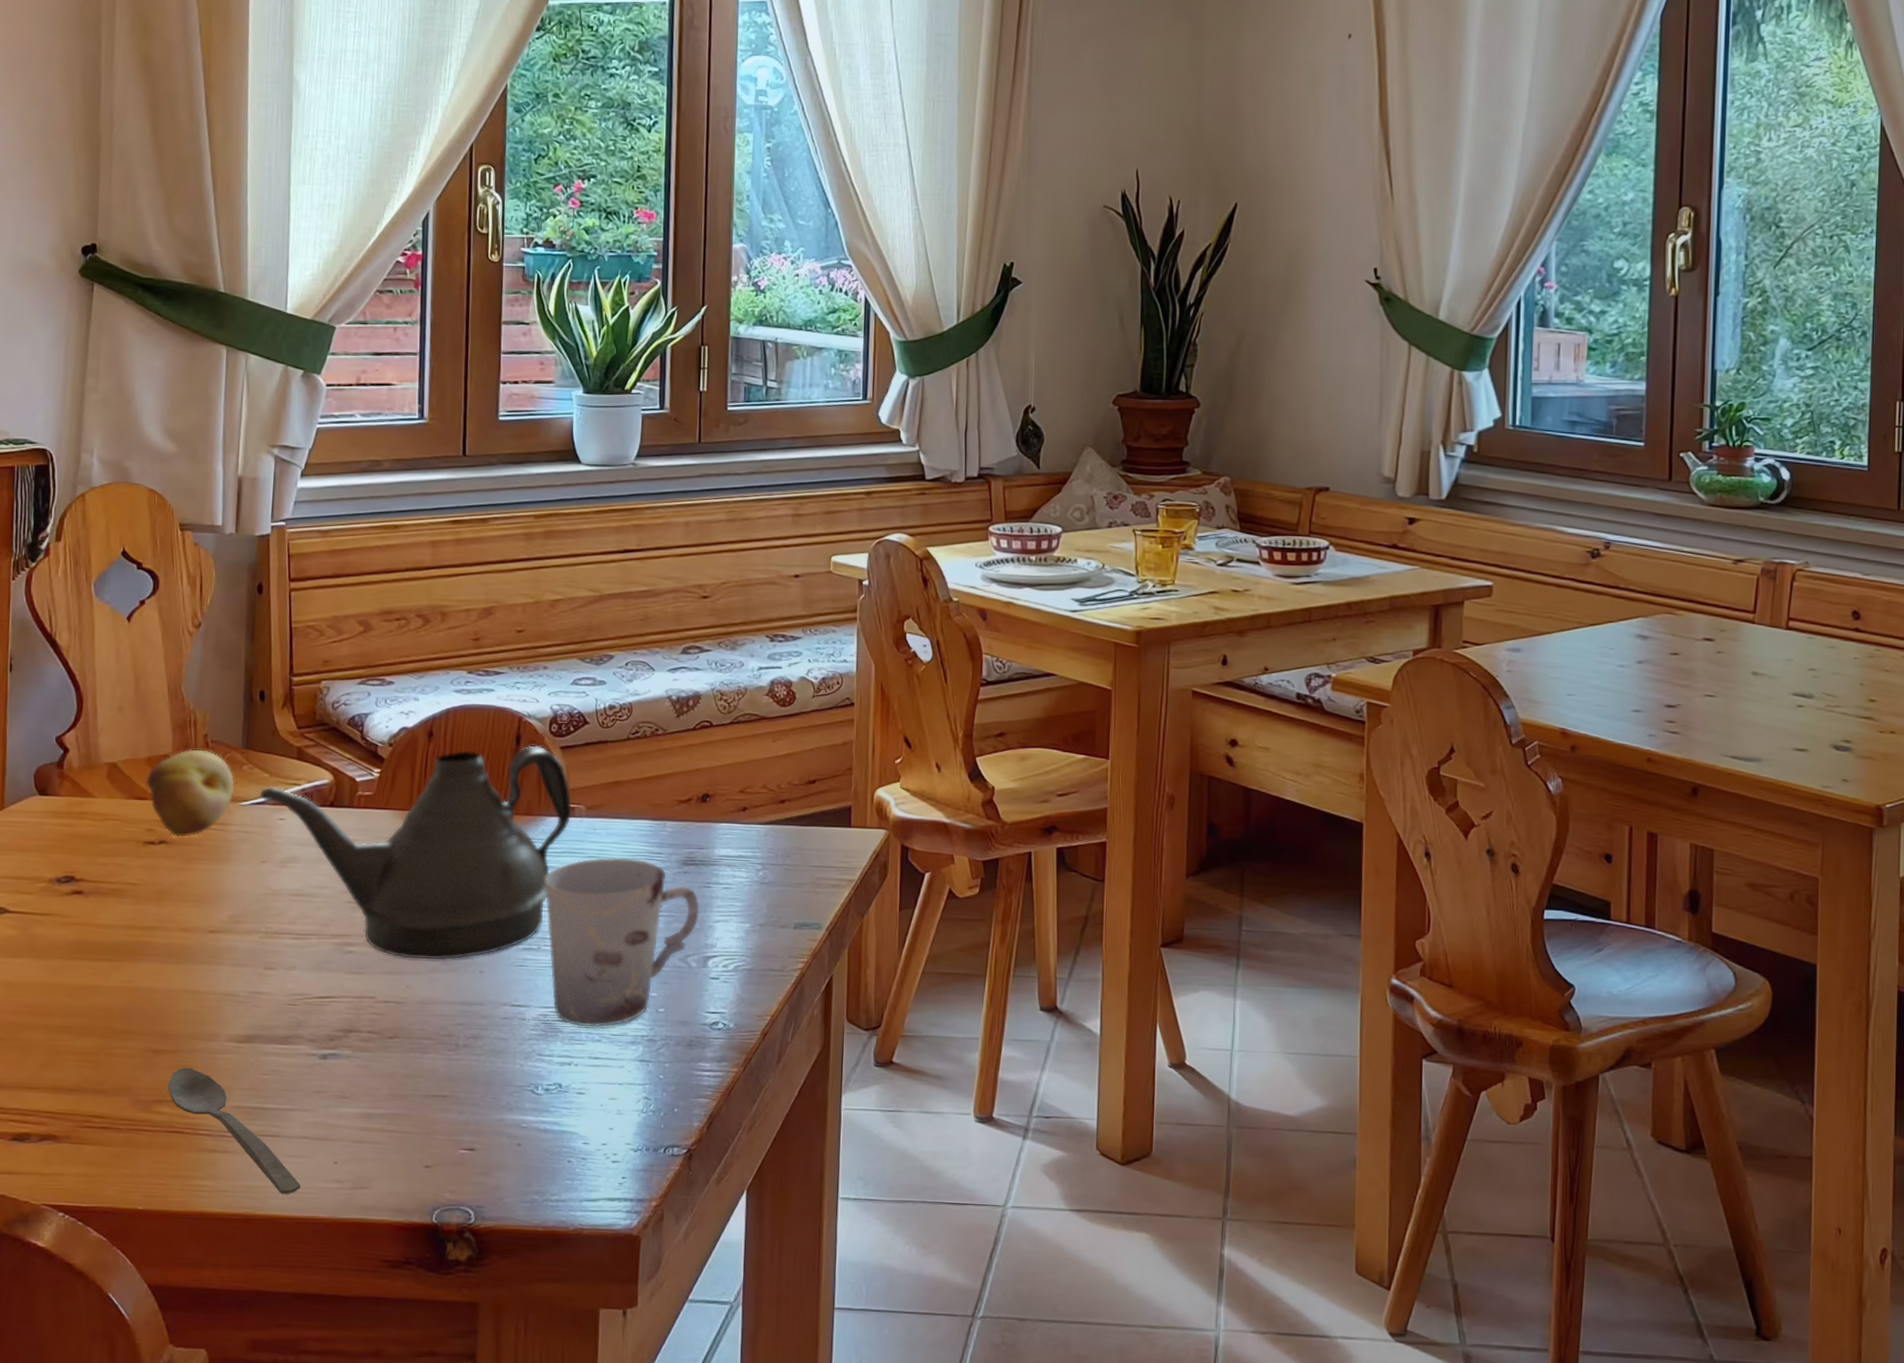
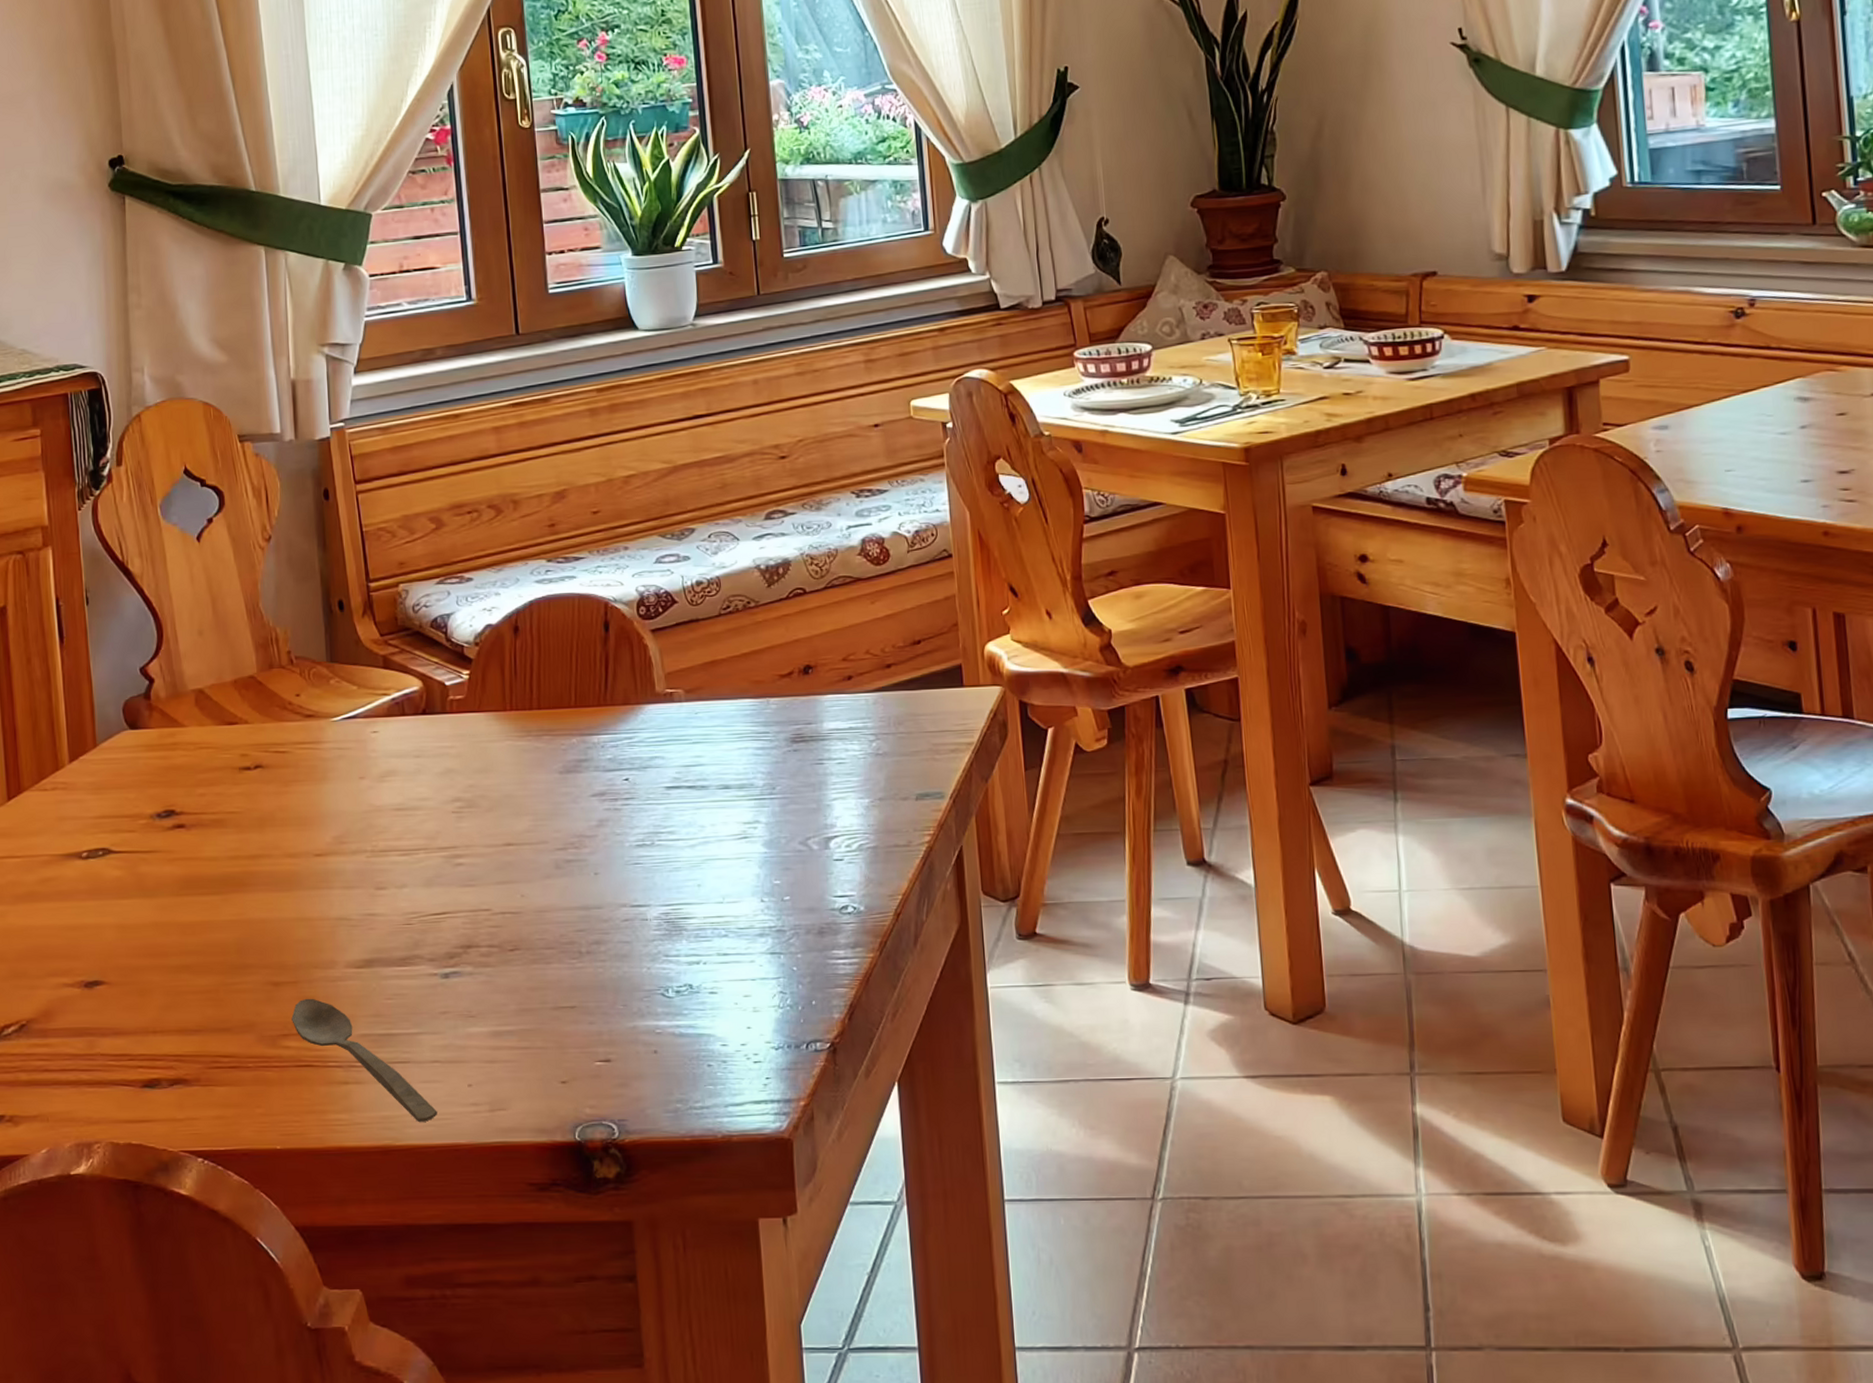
fruit: present [146,749,234,838] -> none [234,667,323,761]
teapot: present [259,745,573,960] -> none [349,631,671,866]
cup: present [544,857,700,1028] -> none [650,740,815,923]

